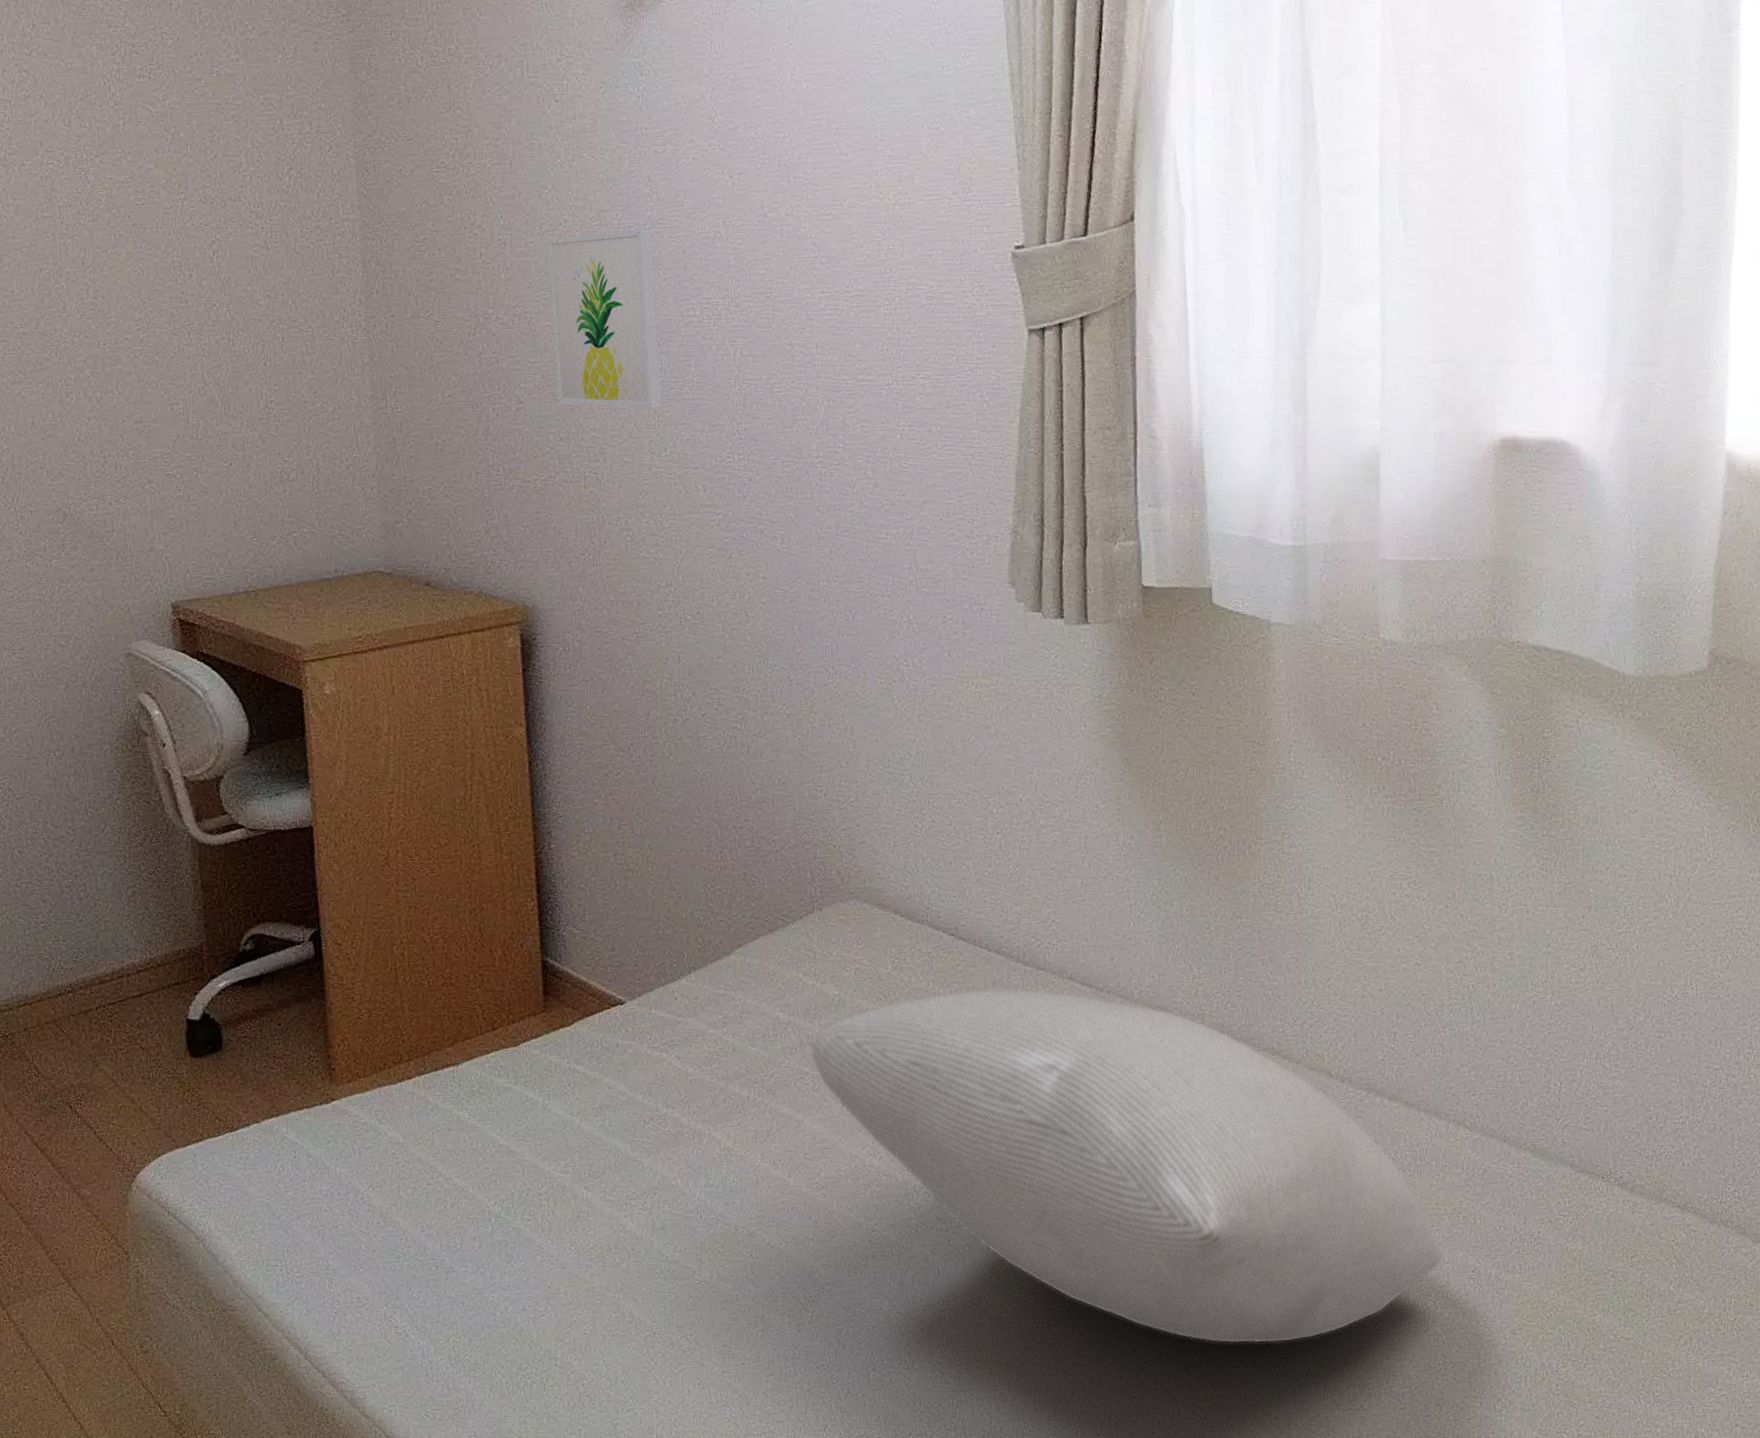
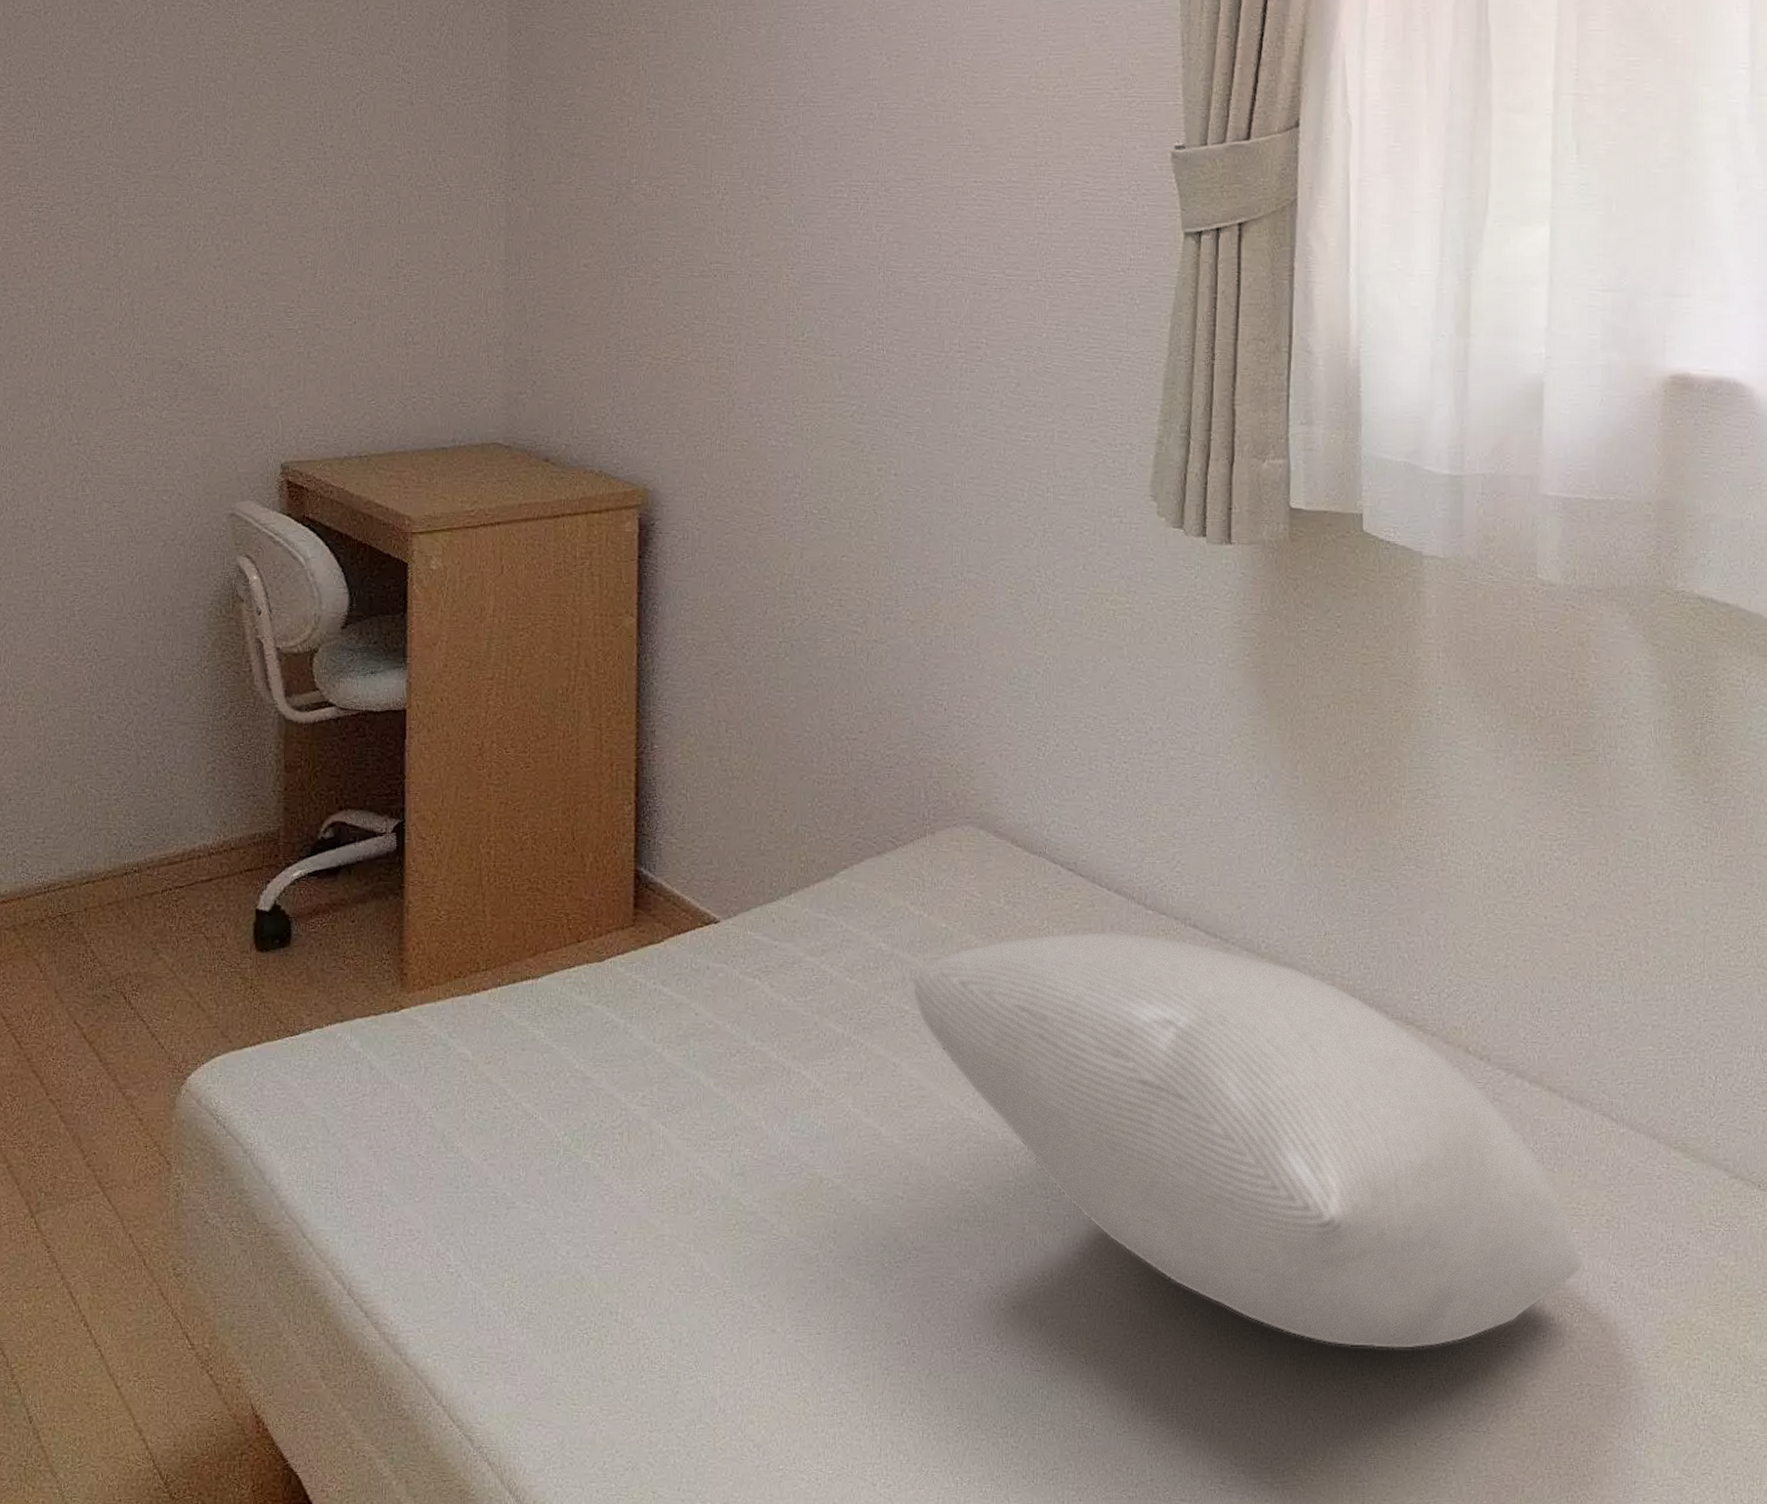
wall art: present [547,229,662,408] -> none [696,107,803,290]

